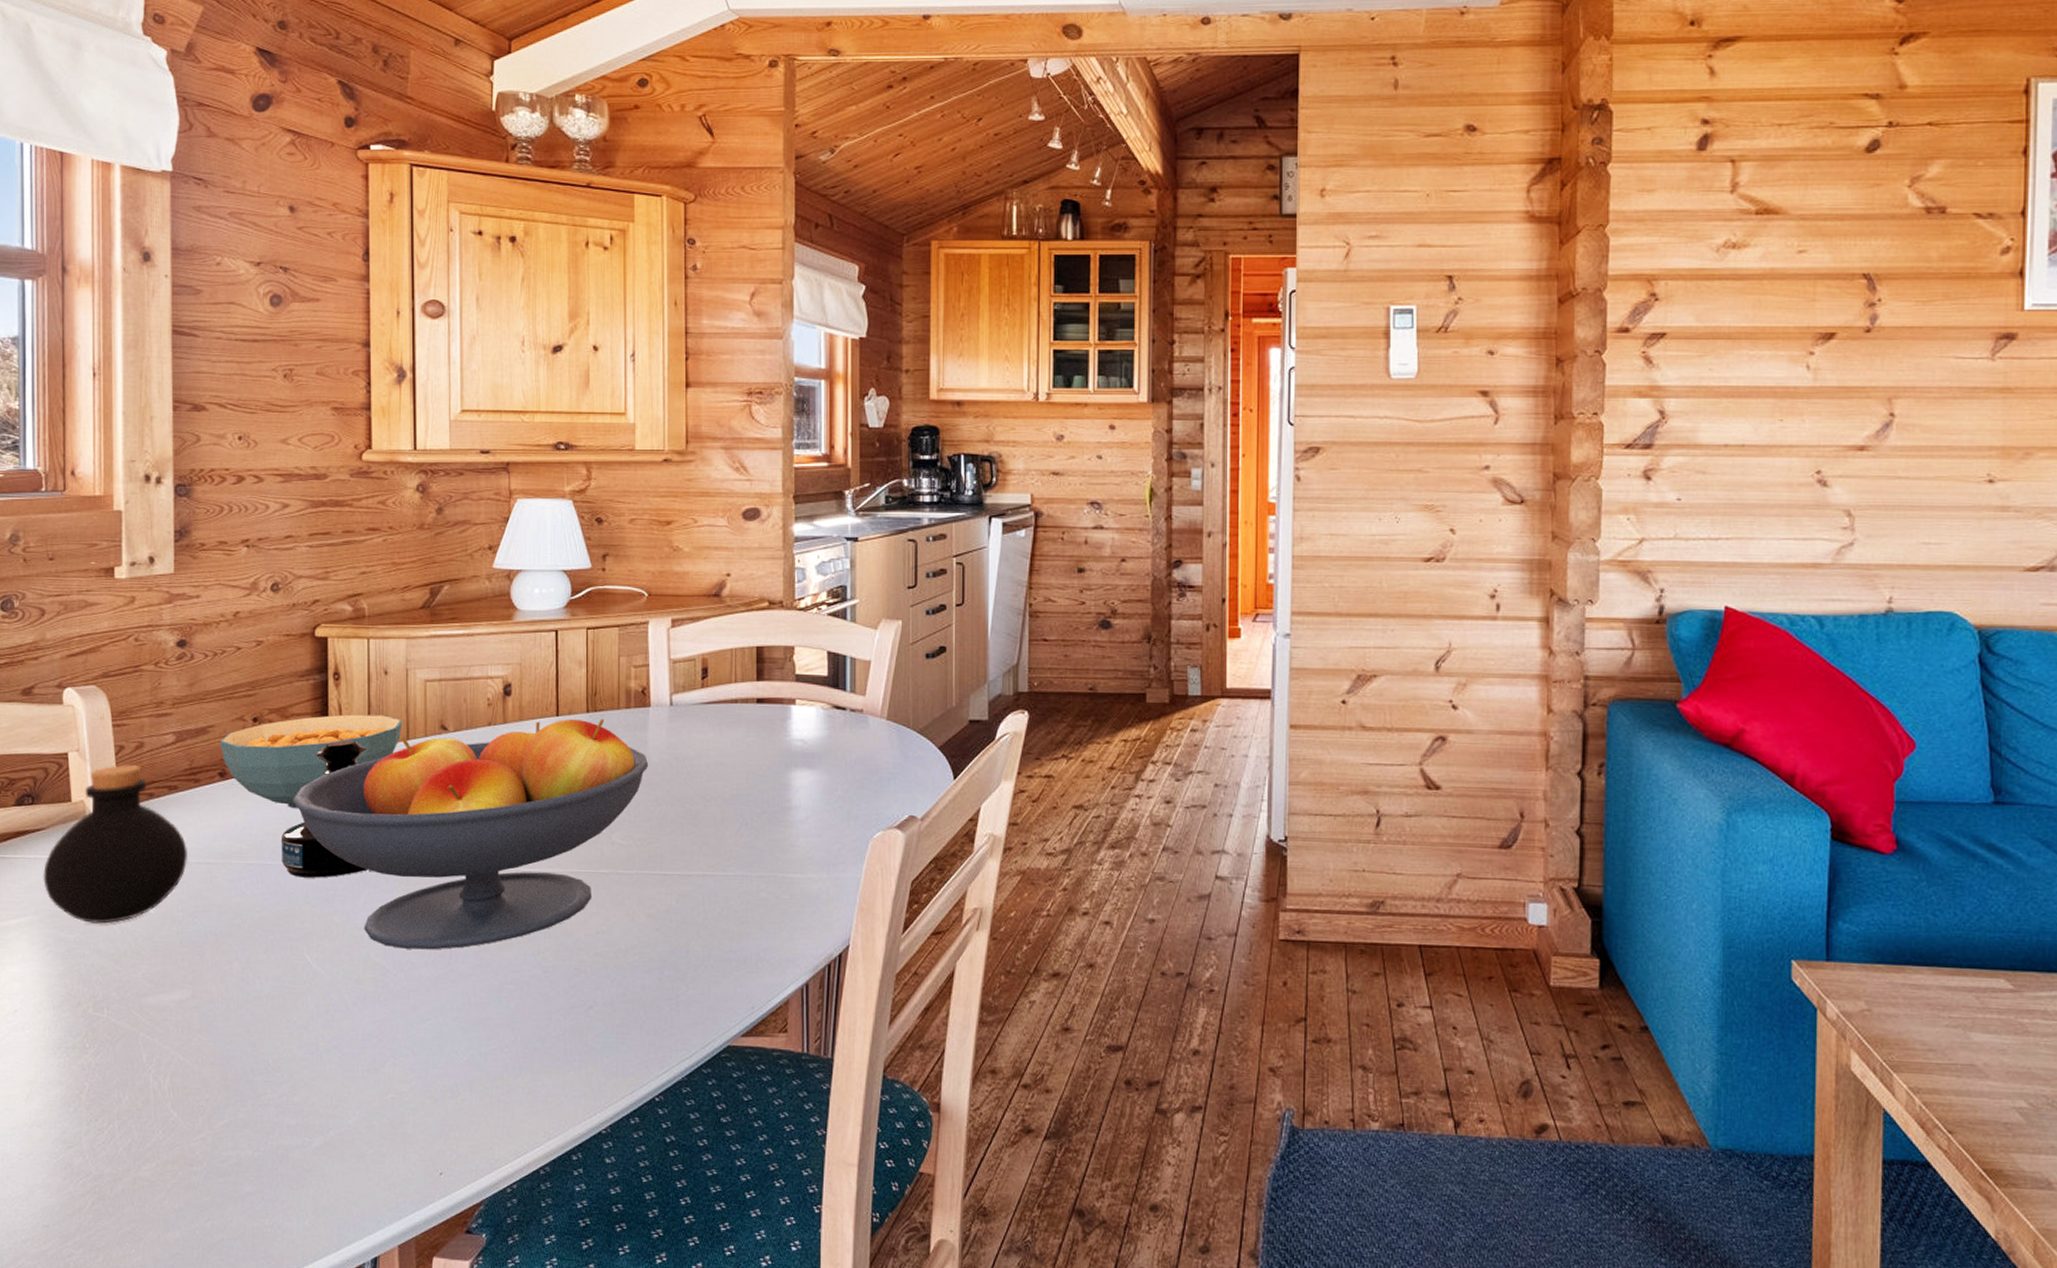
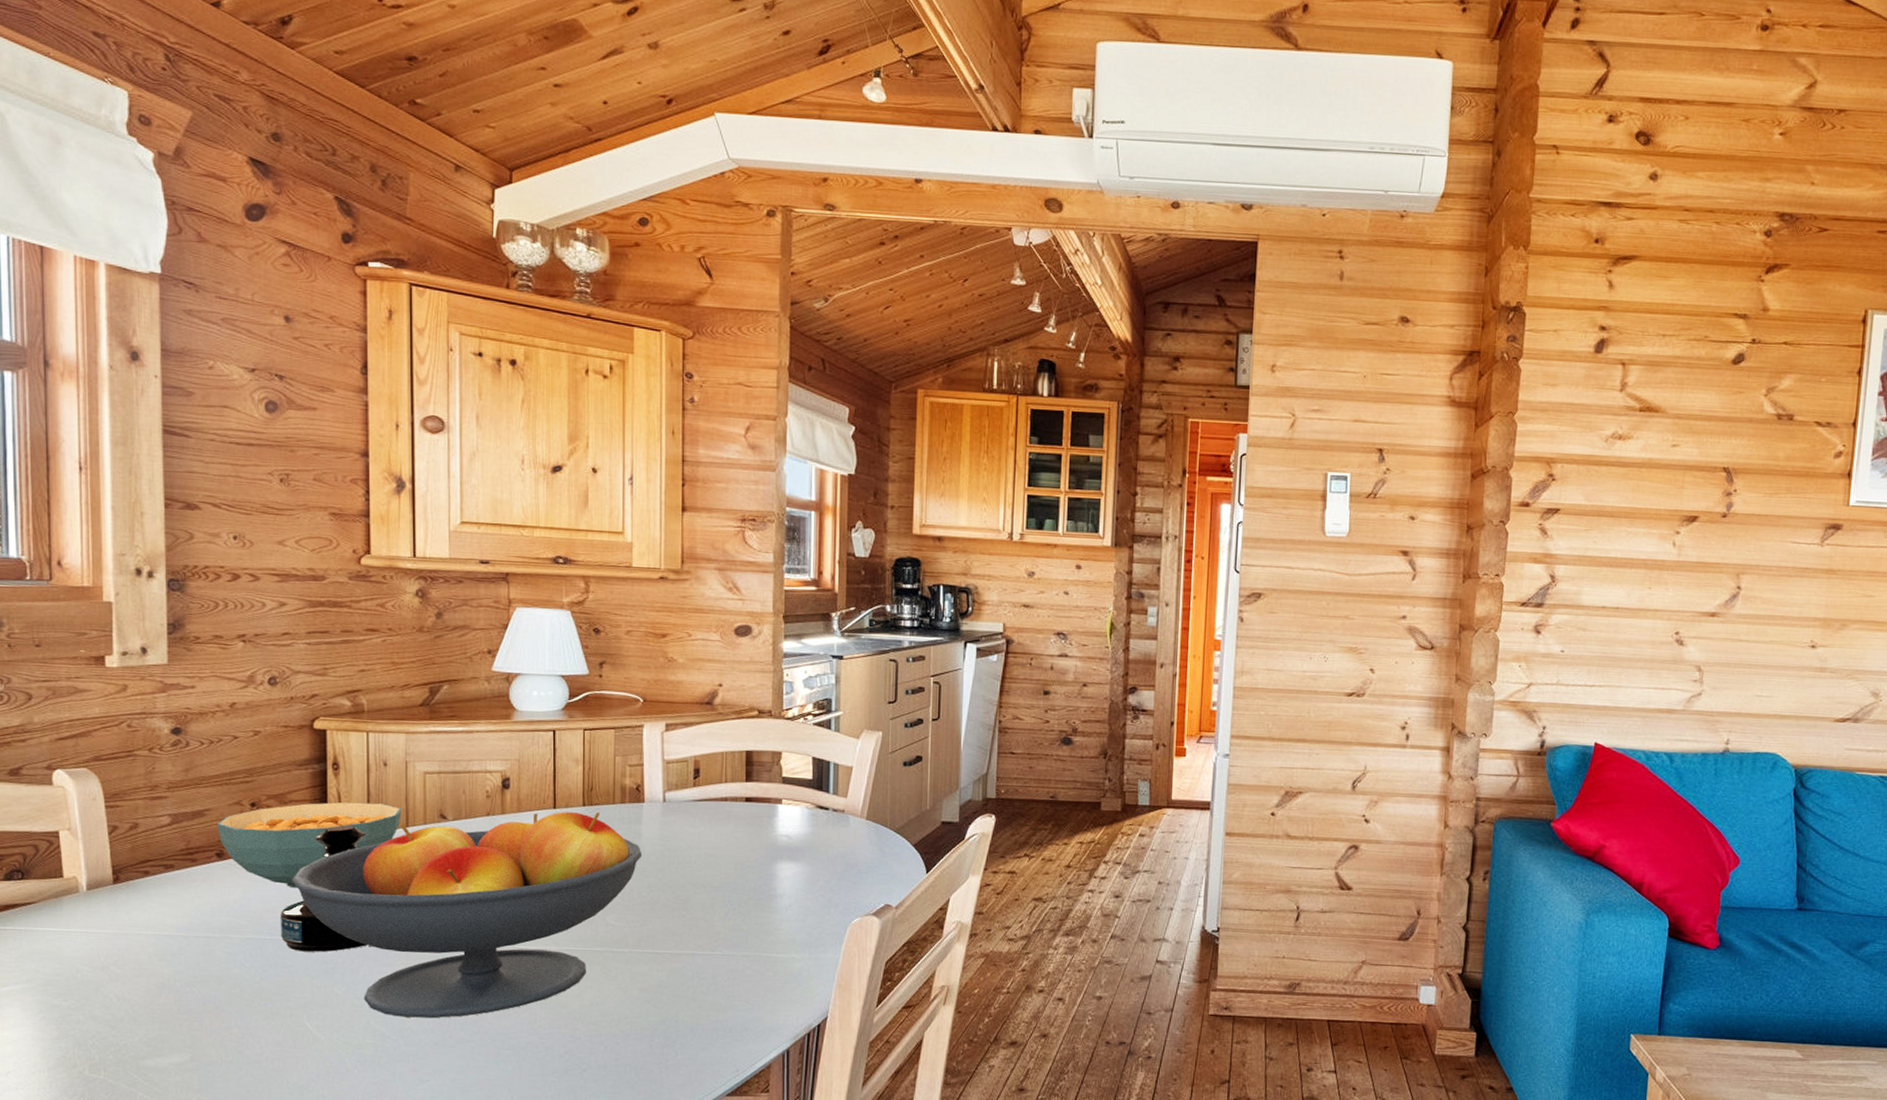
bottle: present [42,764,188,924] -> none [34,843,186,992]

